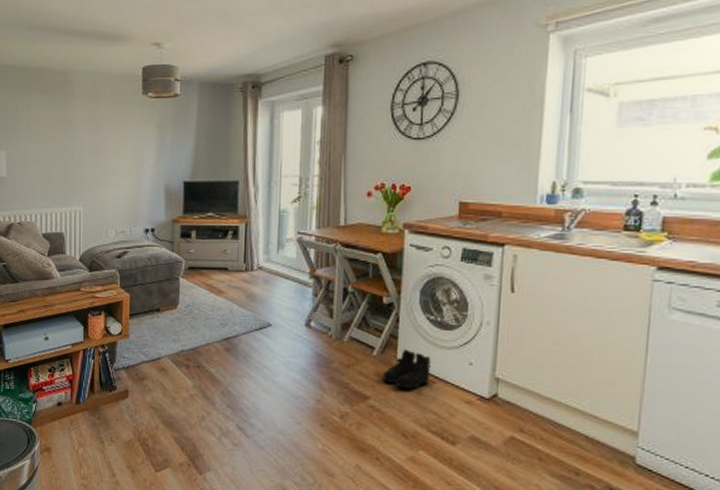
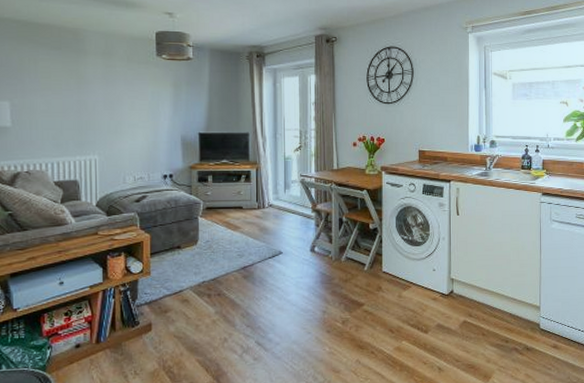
boots: present [382,349,432,390] -> none [372,263,408,295]

